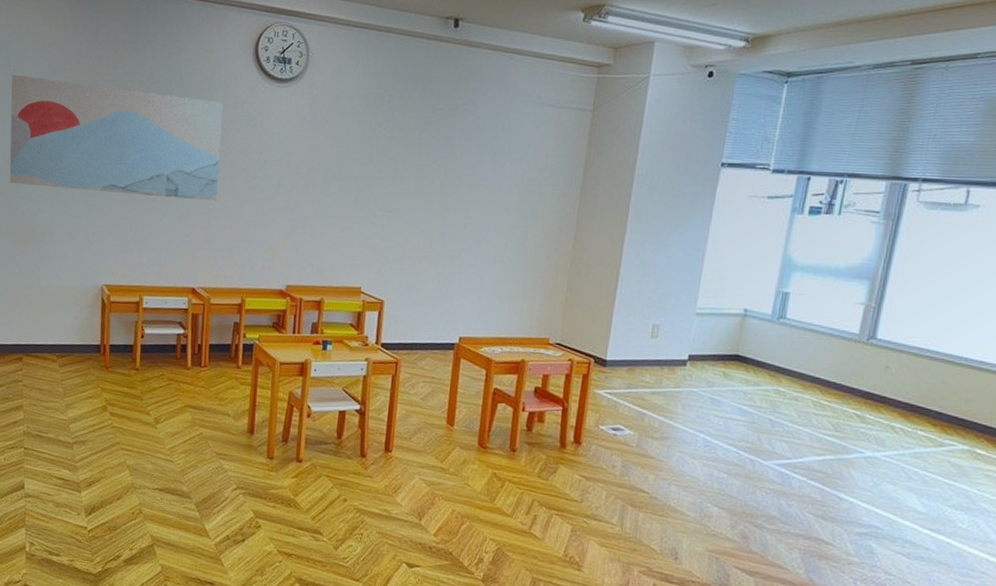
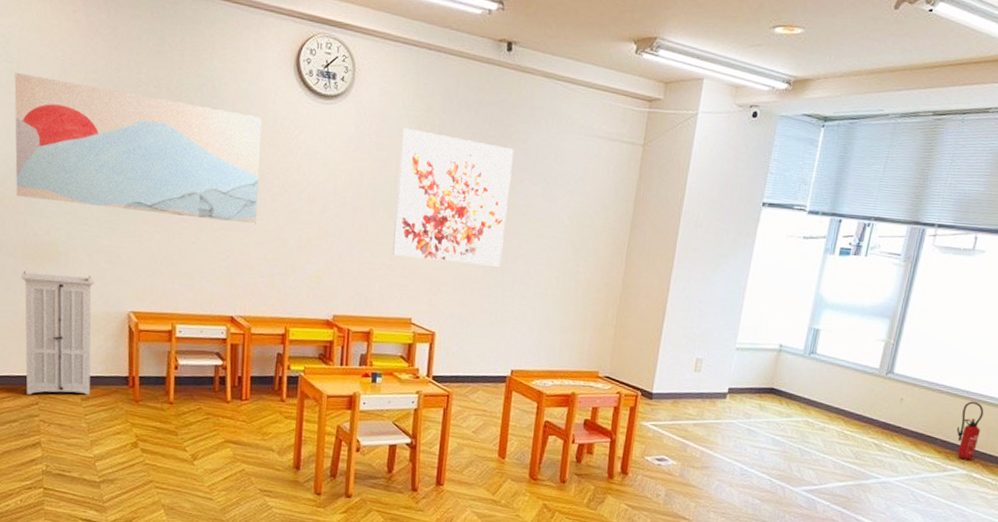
storage cabinet: none [11,249,73,362] -> present [21,271,95,395]
wall art: none [342,105,462,235] -> present [392,128,515,267]
fire extinguisher: none [954,369,987,434] -> present [956,401,984,460]

